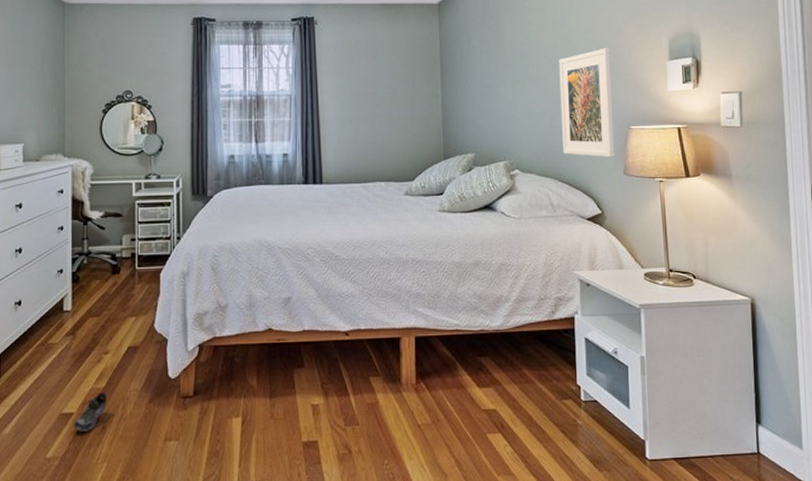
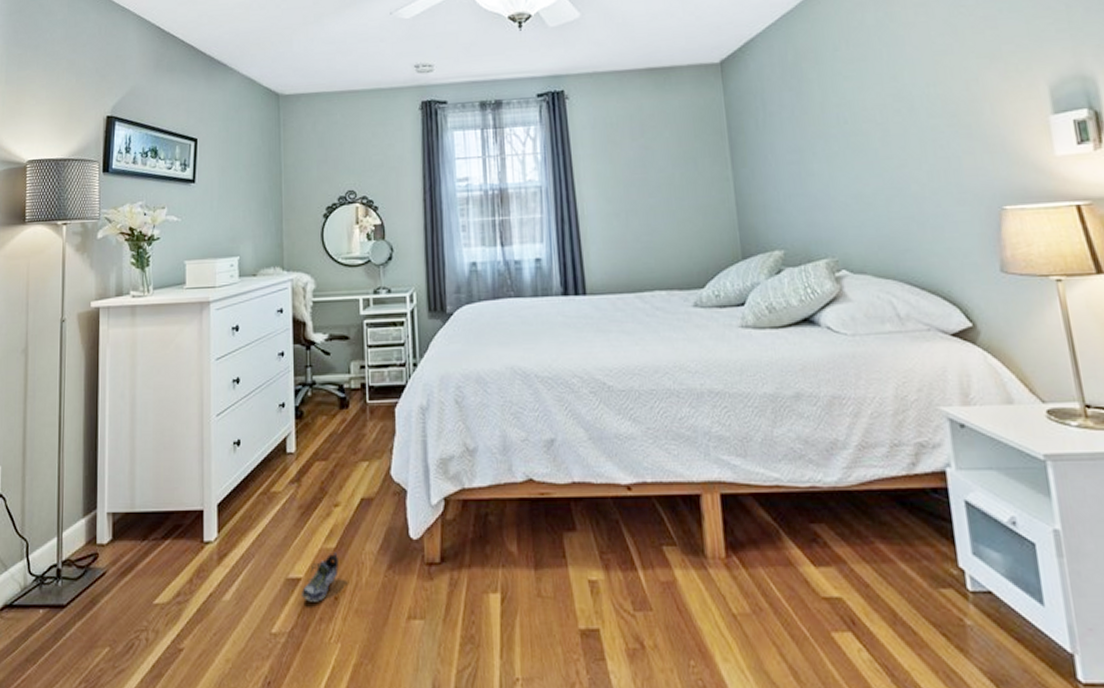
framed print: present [559,48,615,157] -> none [891,103,984,250]

